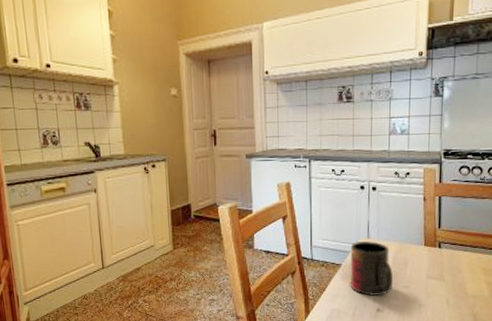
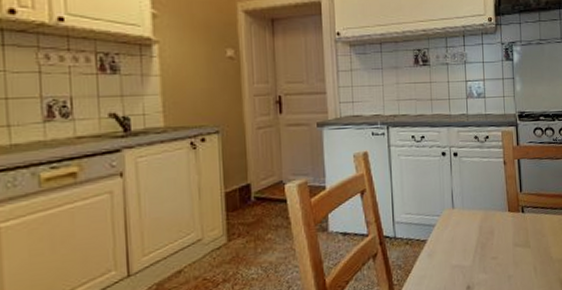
mug: present [350,240,394,297] -> none [435,210,482,273]

